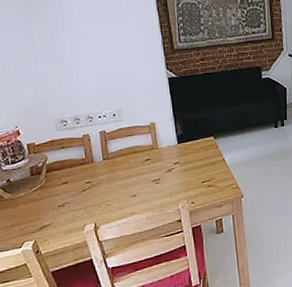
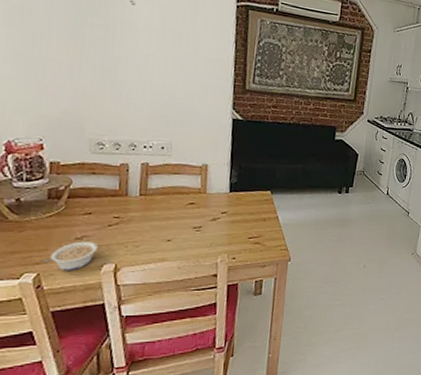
legume: none [37,206,78,236] -> present [43,241,98,271]

